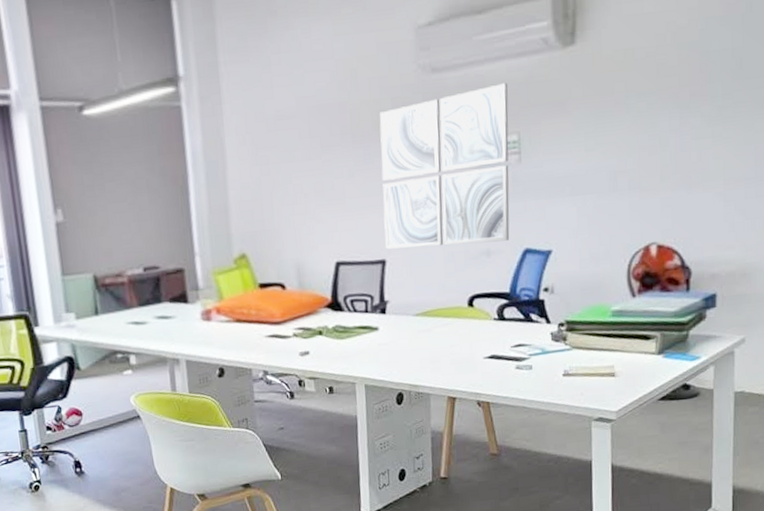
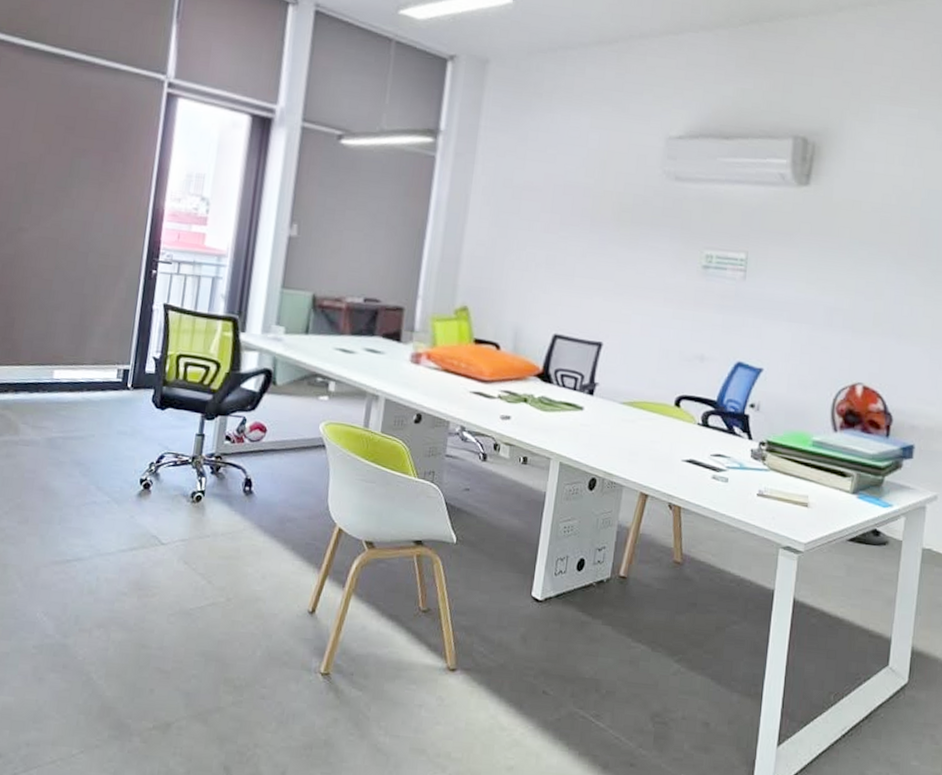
wall art: present [379,83,510,250] -> none [604,204,743,350]

